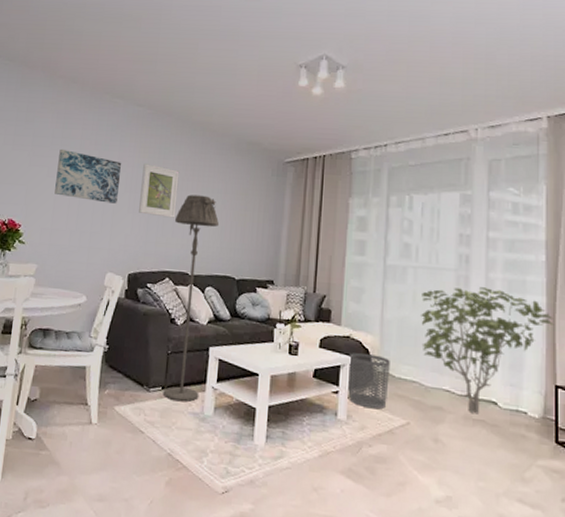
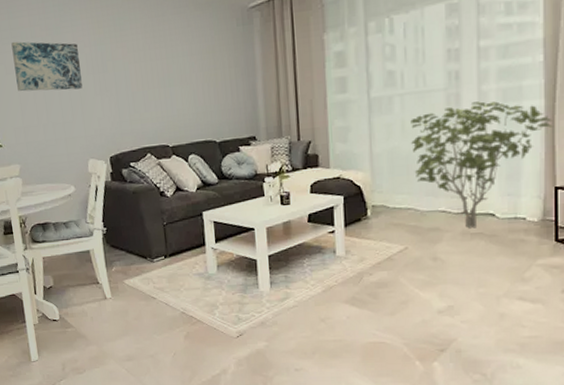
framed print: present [139,163,180,218] -> none [100,39,145,94]
floor lamp: present [163,194,219,402] -> none [144,61,201,266]
waste bin: present [348,353,390,410] -> none [342,190,384,241]

